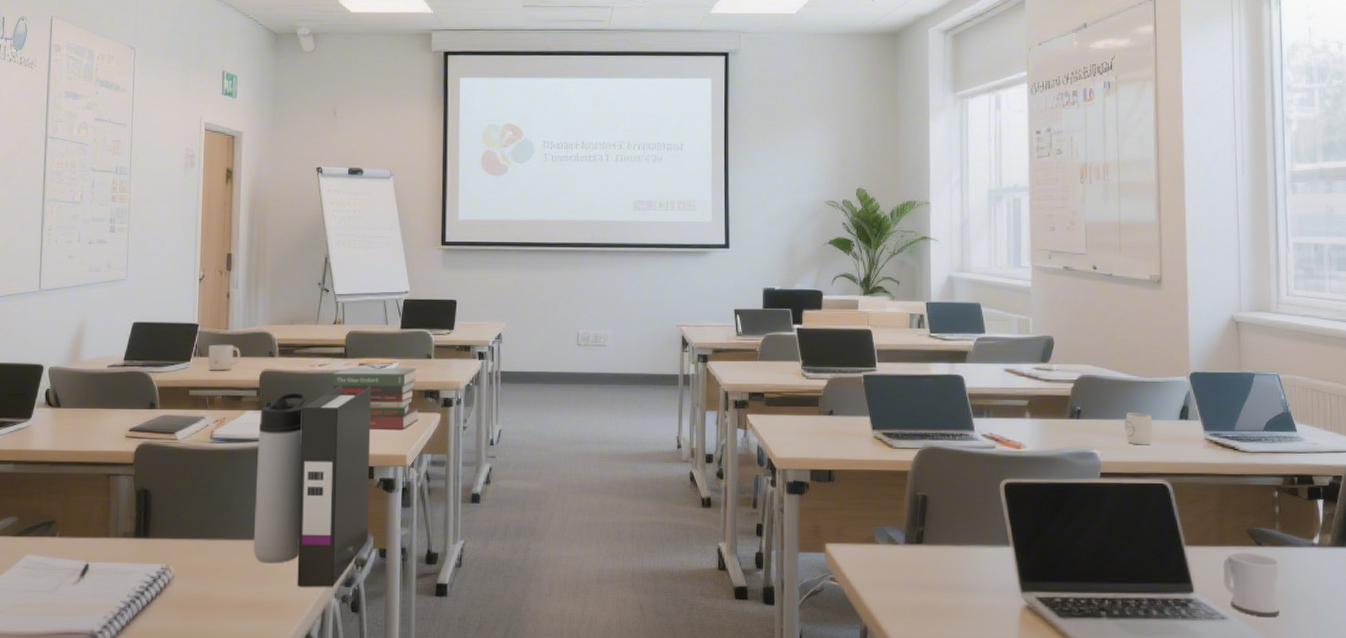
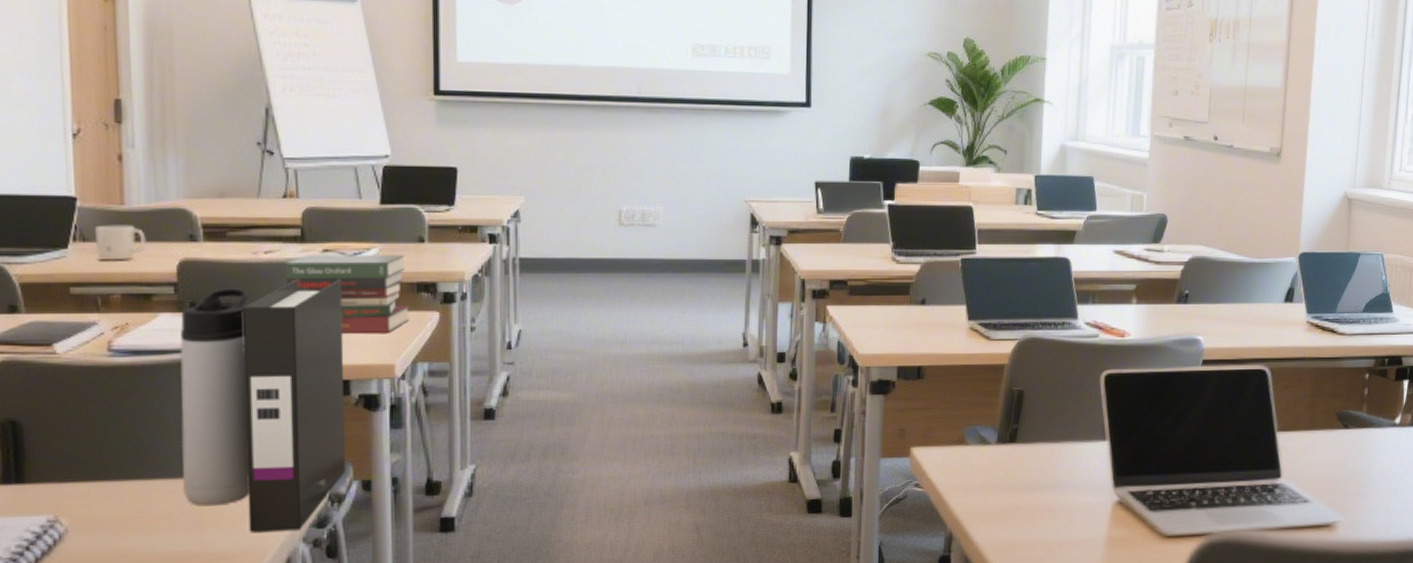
mug: present [1124,413,1153,445] -> none [1230,296,1258,330]
mug: present [1223,552,1280,616] -> none [1309,435,1363,497]

